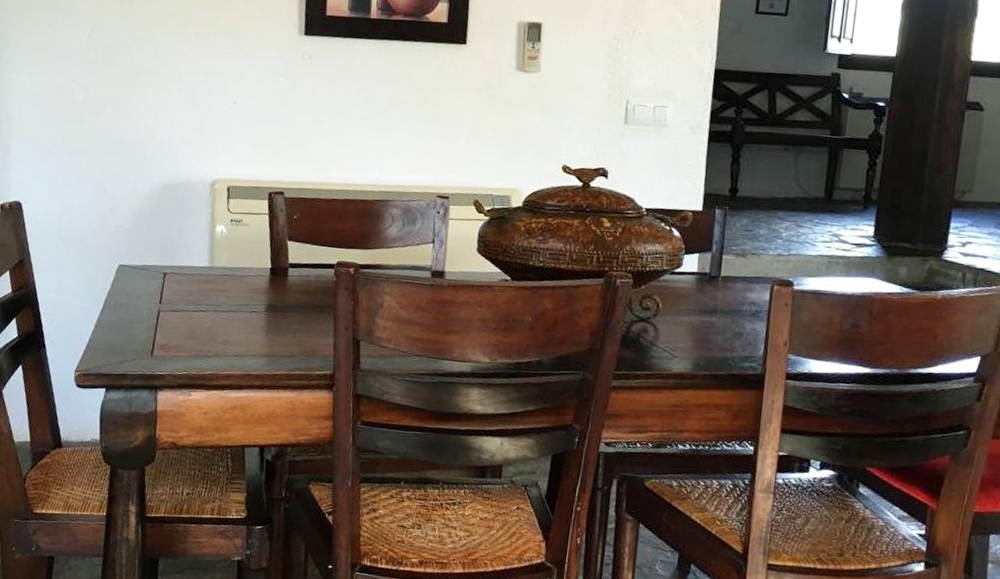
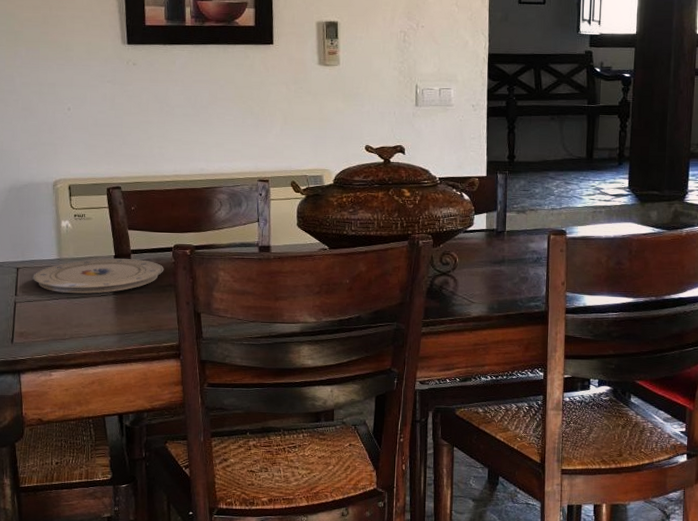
plate: none [180,270,324,309] -> present [33,258,164,294]

